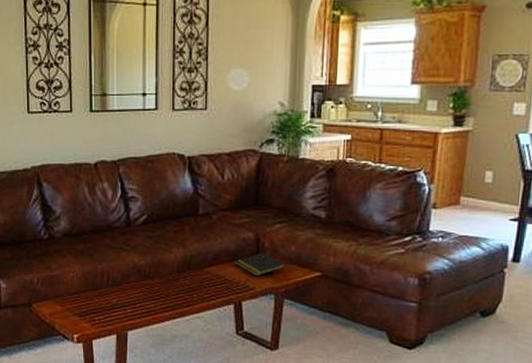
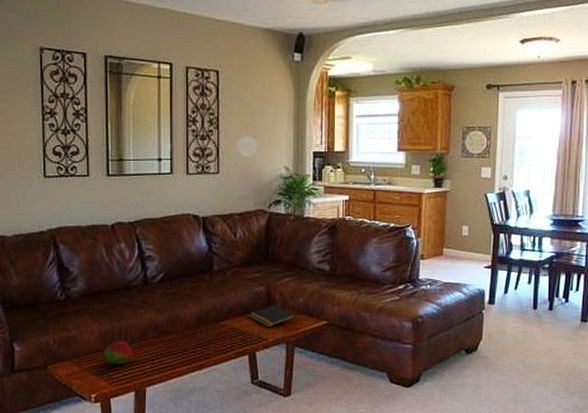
fruit: none [86,282,114,307] -> present [104,340,132,364]

